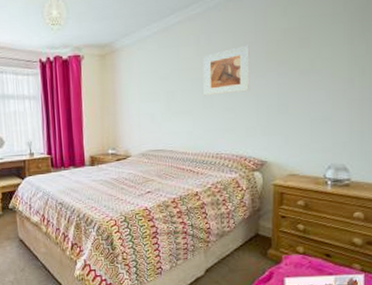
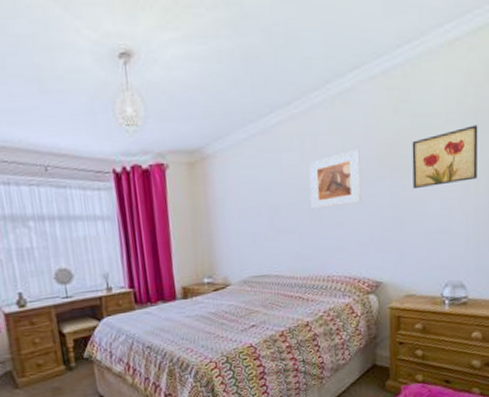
wall art: none [299,24,365,80] -> present [412,125,478,188]

